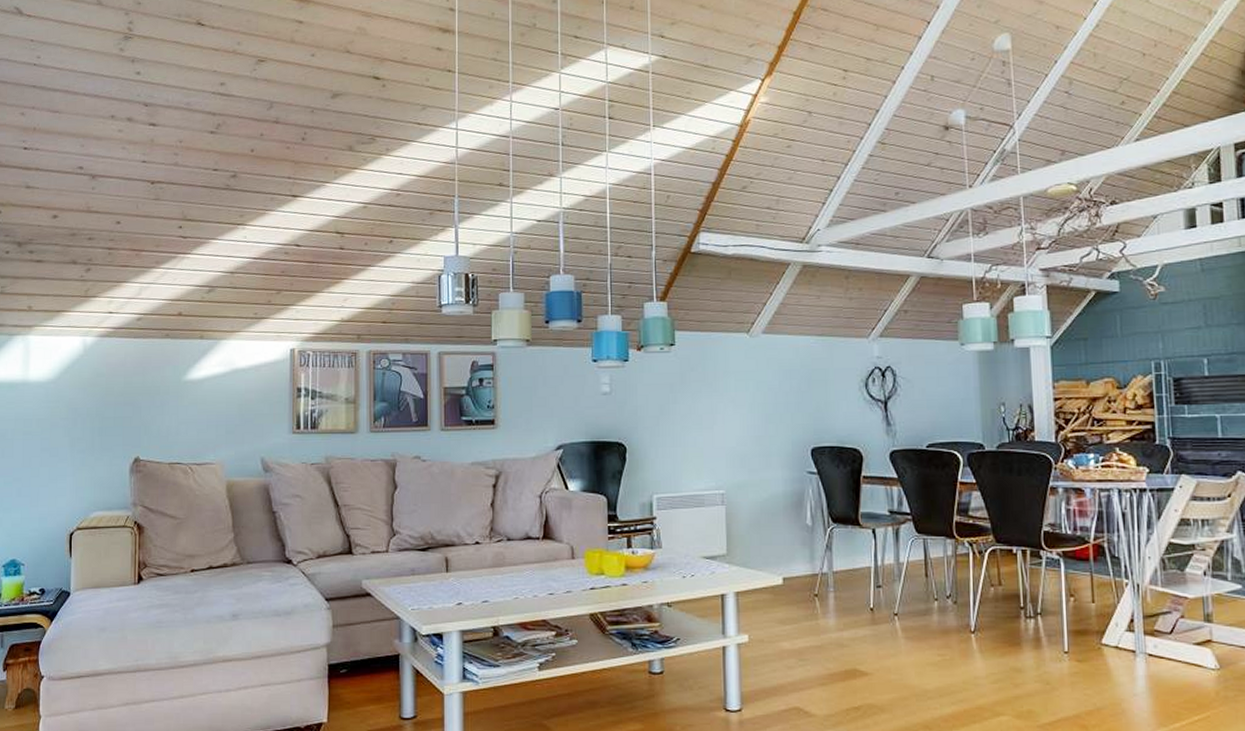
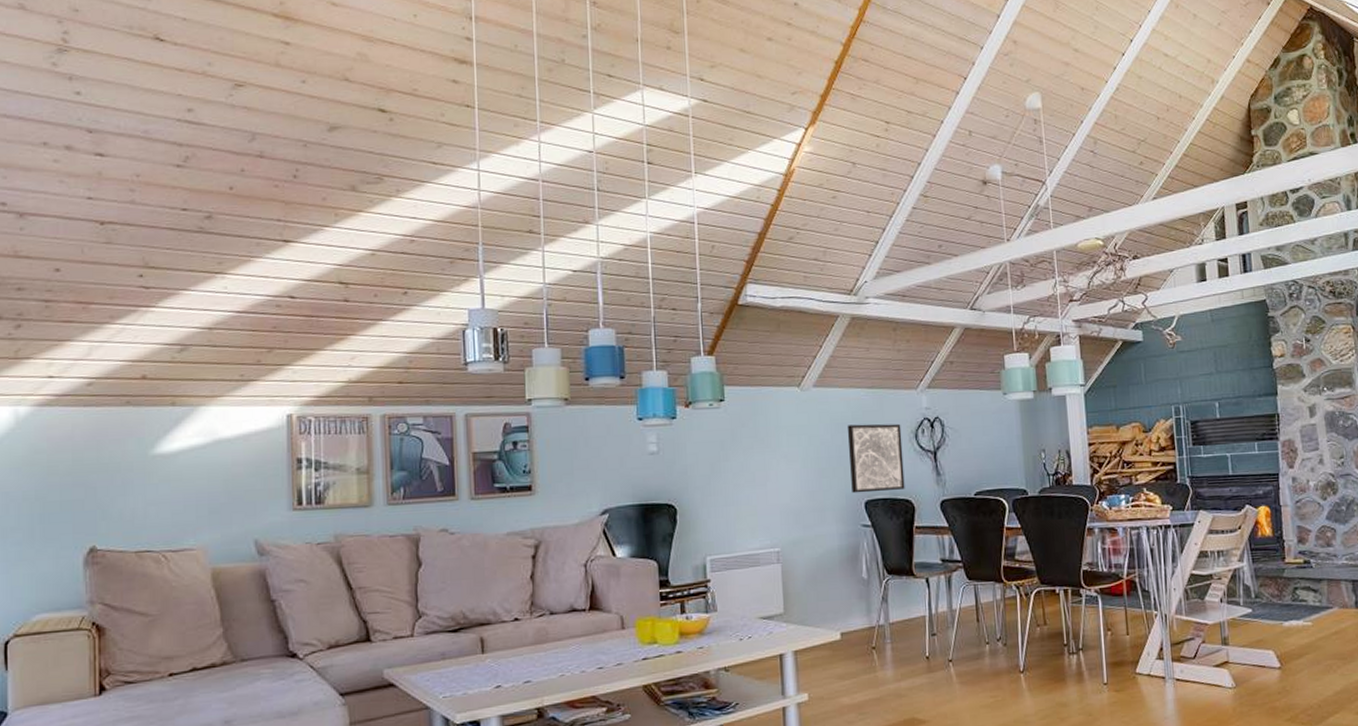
wall art: none [795,371,853,440] -> present [847,423,905,494]

